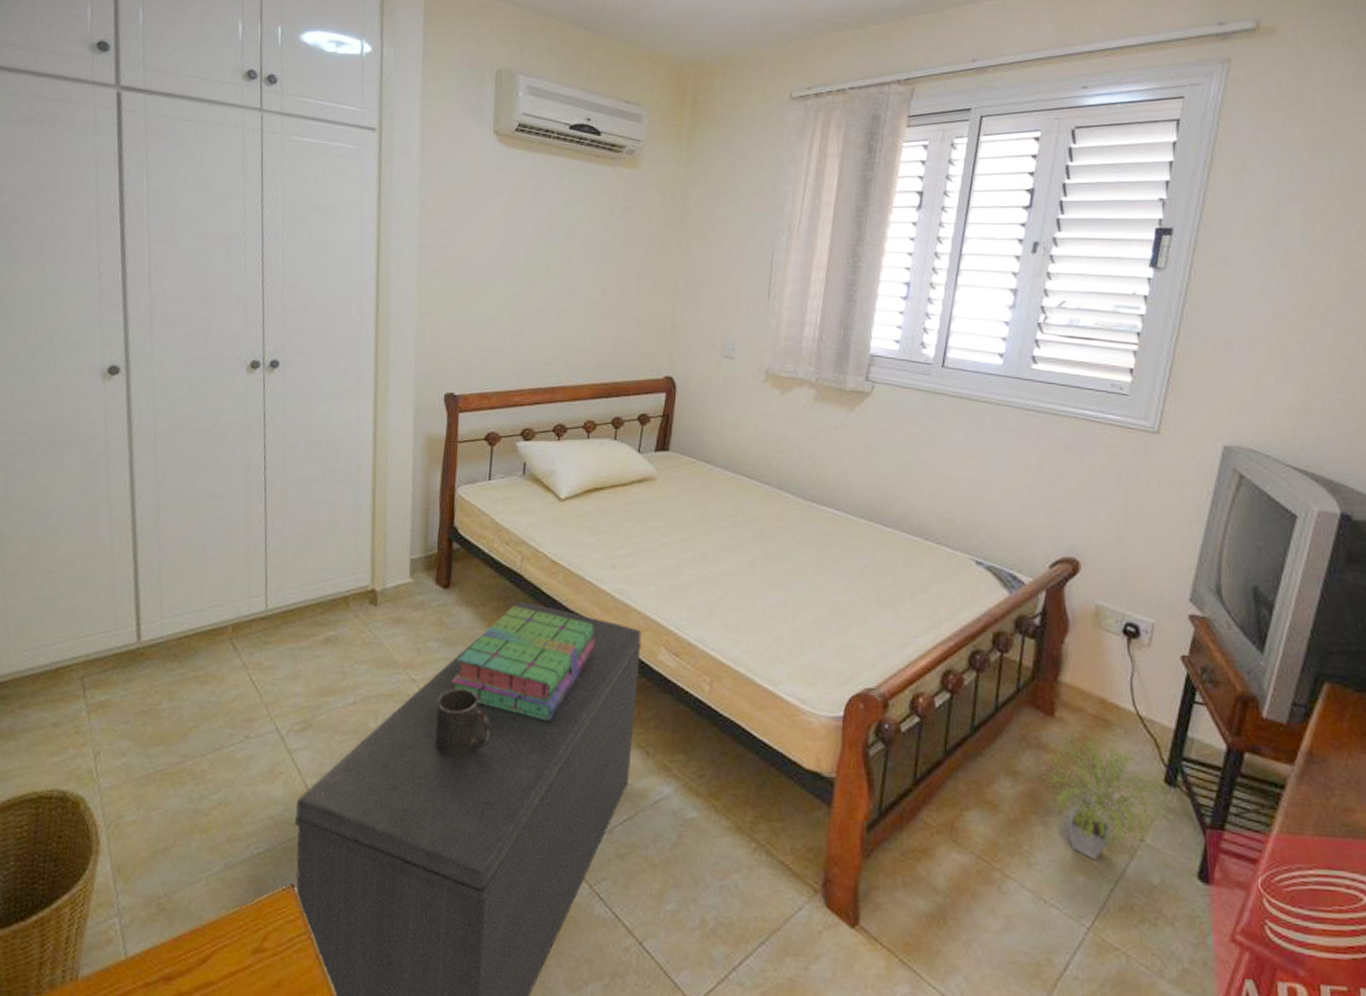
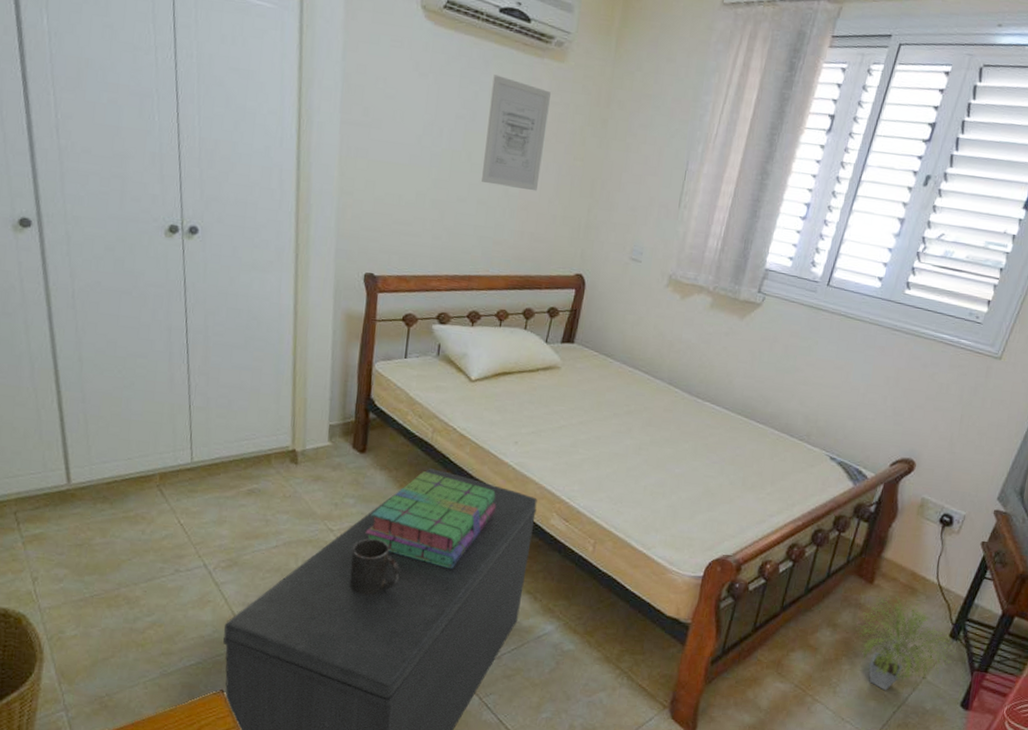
wall art: none [561,187,625,296] -> present [482,75,551,192]

